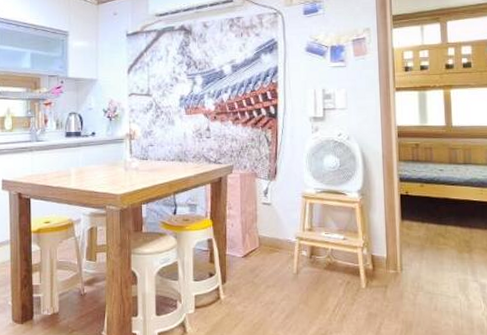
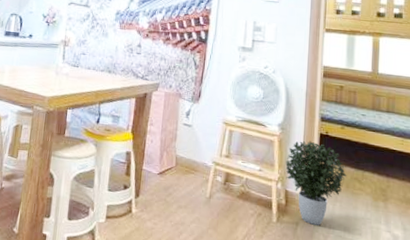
potted plant: none [369,203,430,285] -> present [286,141,347,226]

